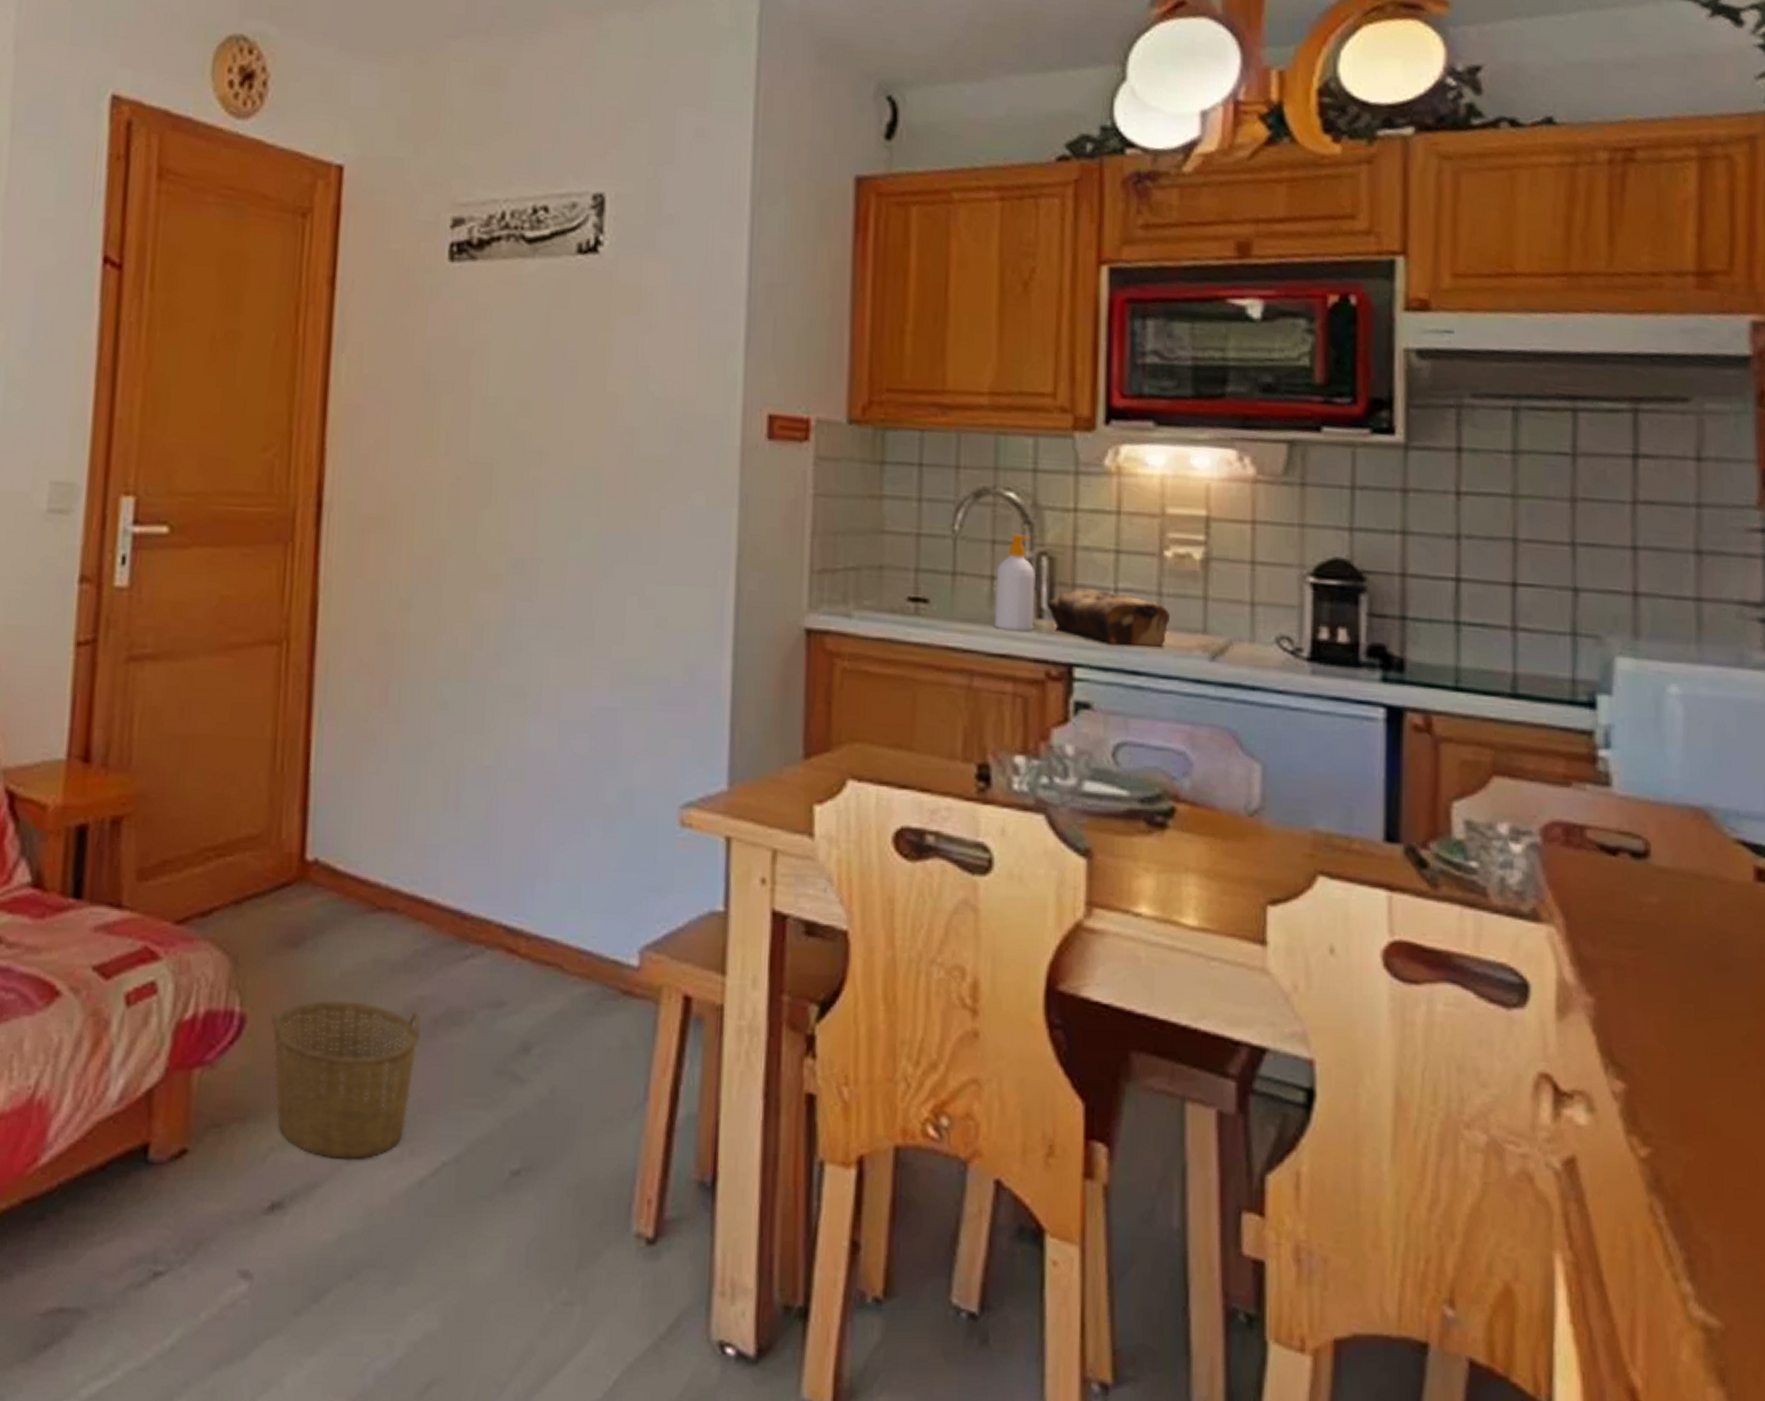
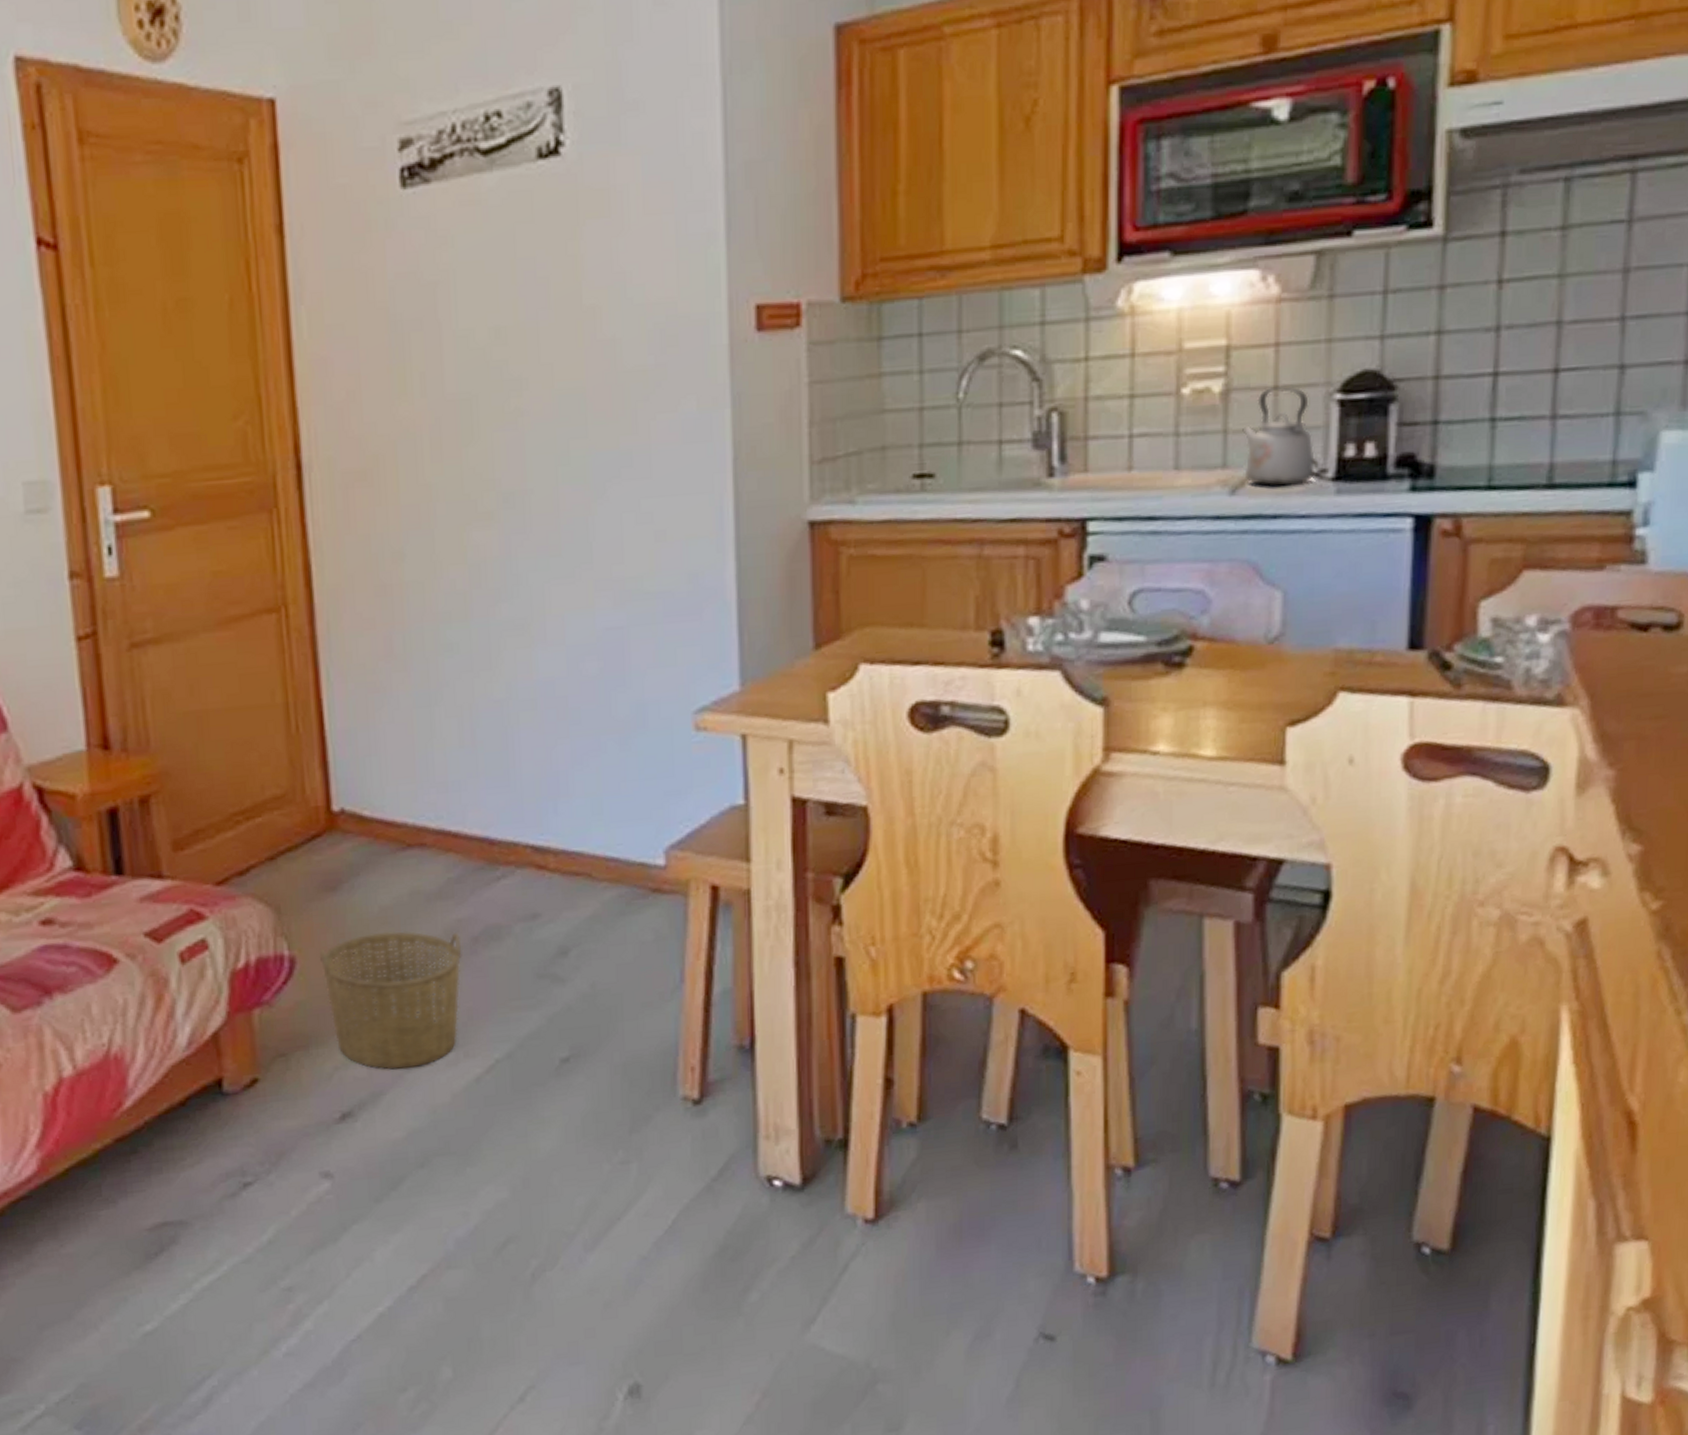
soap bottle: present [994,534,1035,633] -> none [1003,392,1045,495]
bread loaf: present [1047,589,1171,647] -> none [1059,438,1189,494]
kettle: none [1222,562,1290,660] -> present [1242,386,1314,487]

